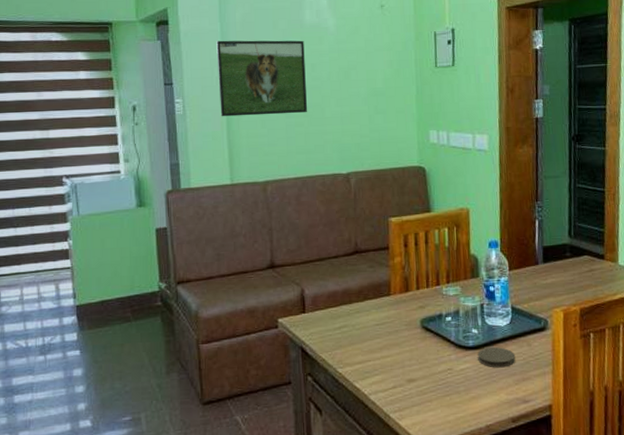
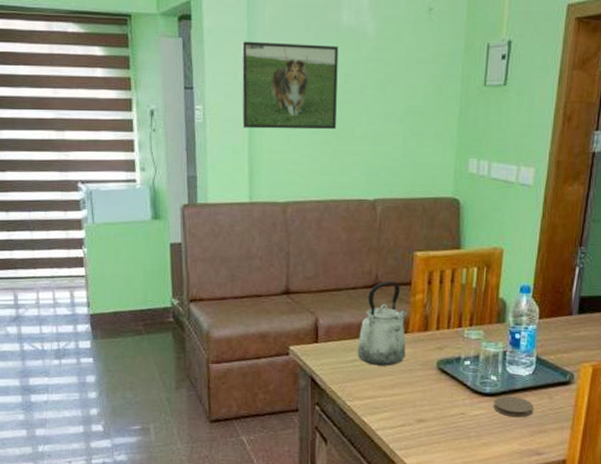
kettle: none [344,247,390,330] -> present [357,281,408,366]

